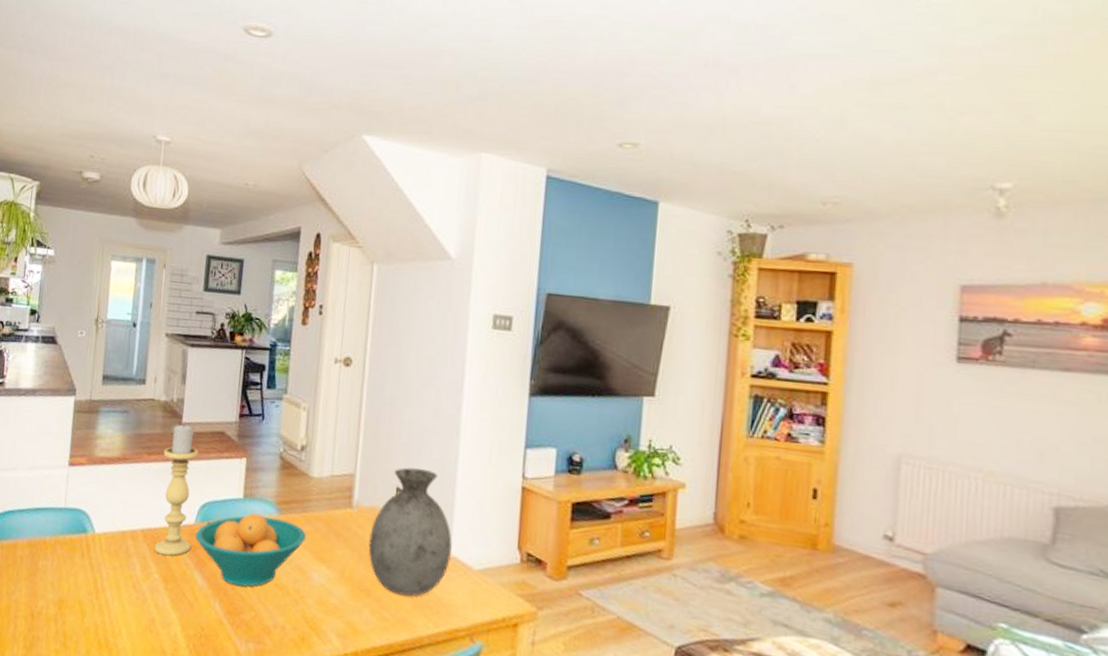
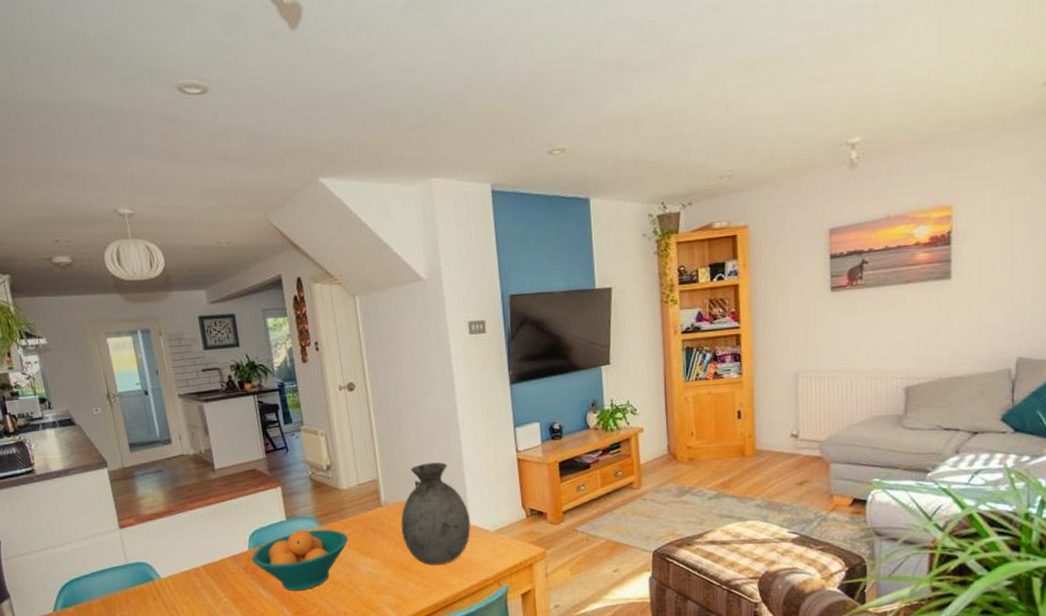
candle holder: present [153,423,198,556] -> none [205,469,251,582]

